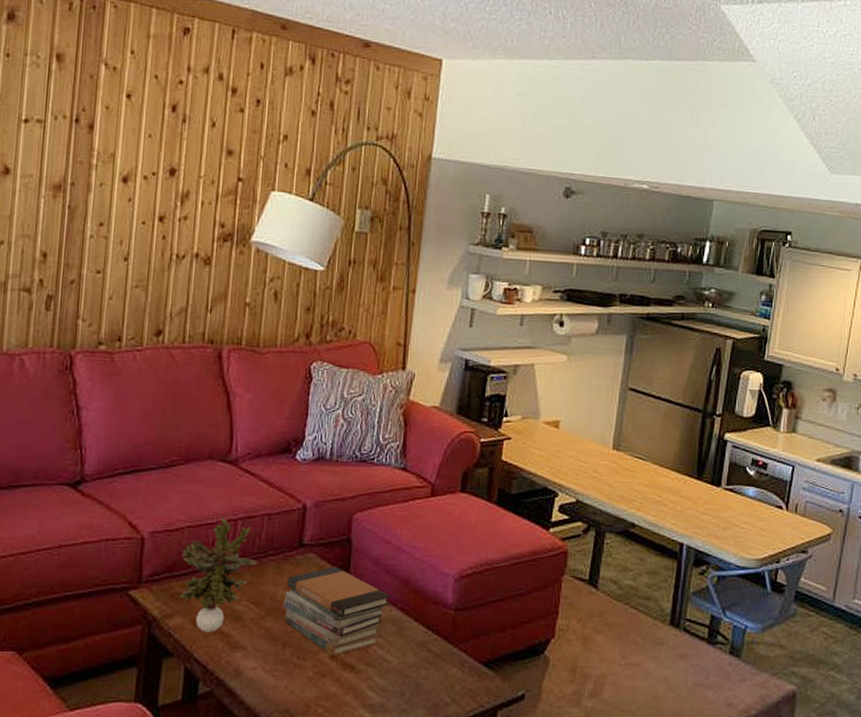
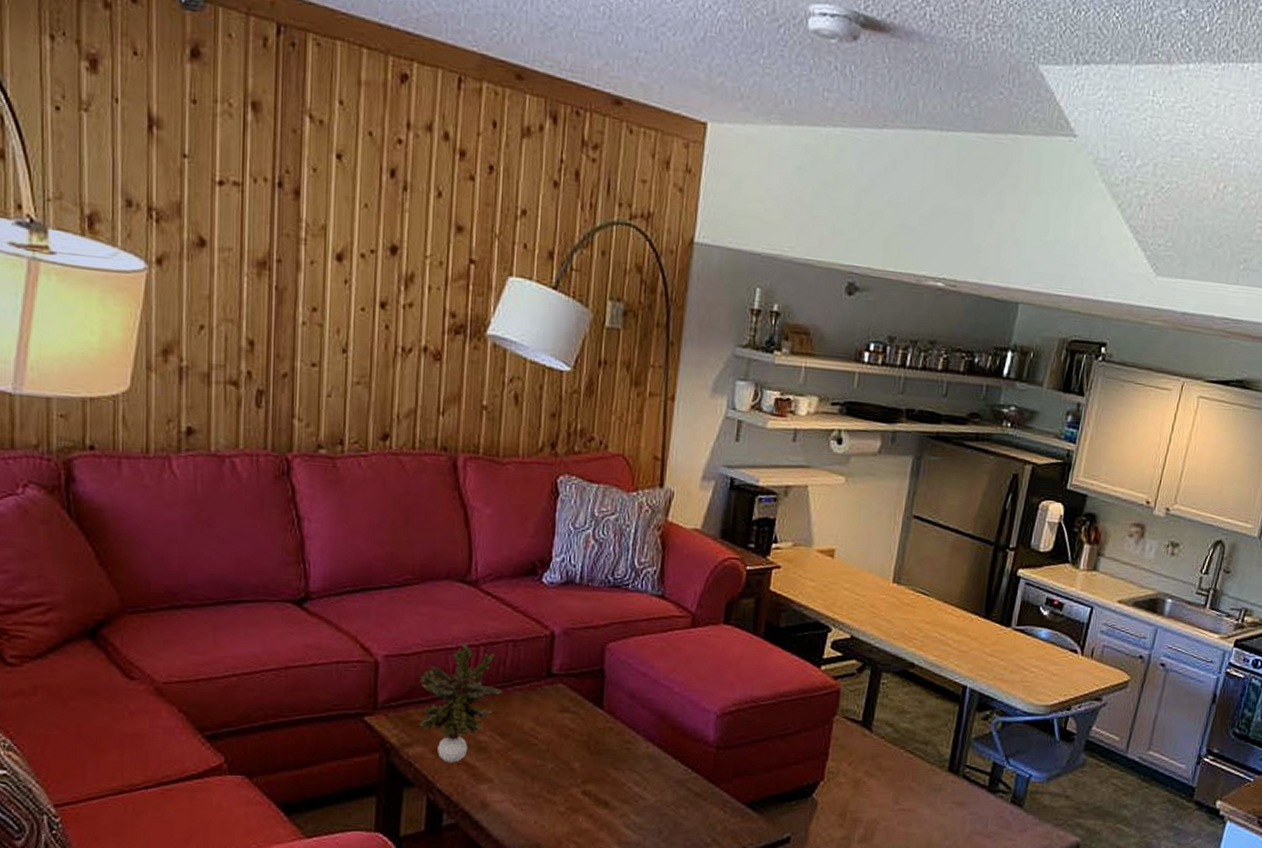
book stack: present [283,566,391,656] -> none [531,698,647,791]

